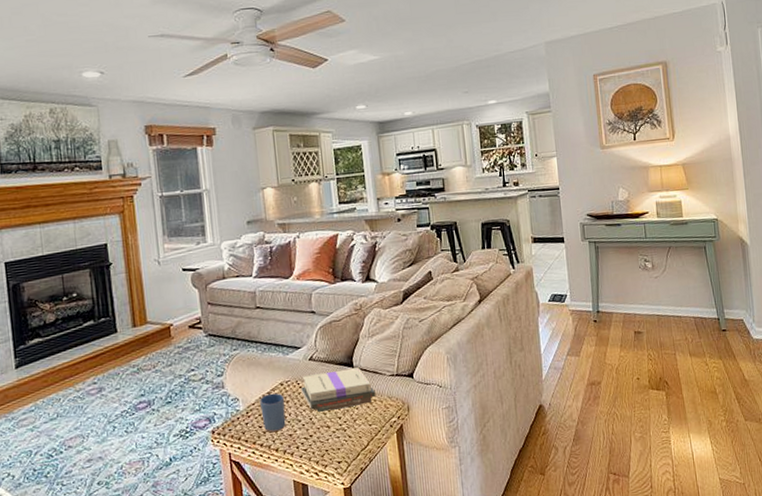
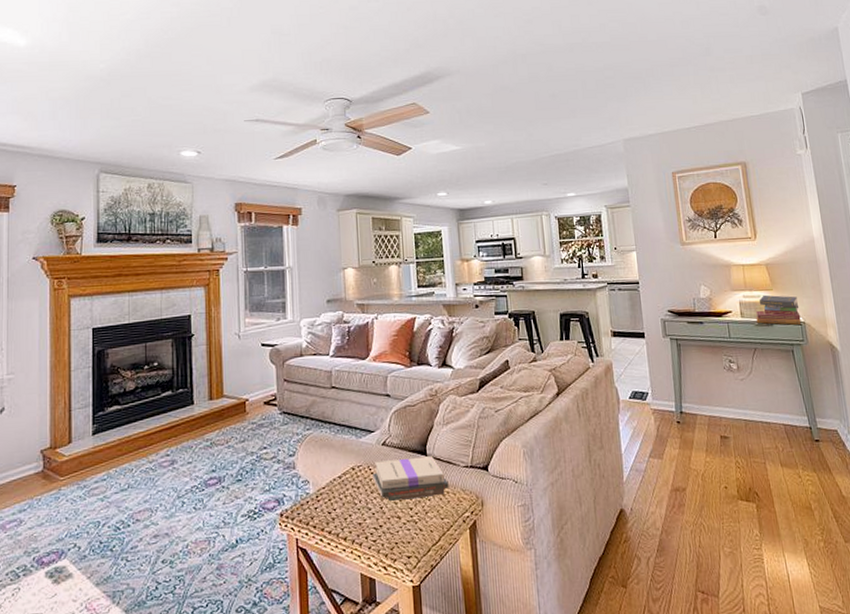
mug: present [260,393,286,433] -> none [330,477,356,520]
books: none [670,194,714,223] -> present [755,294,801,326]

